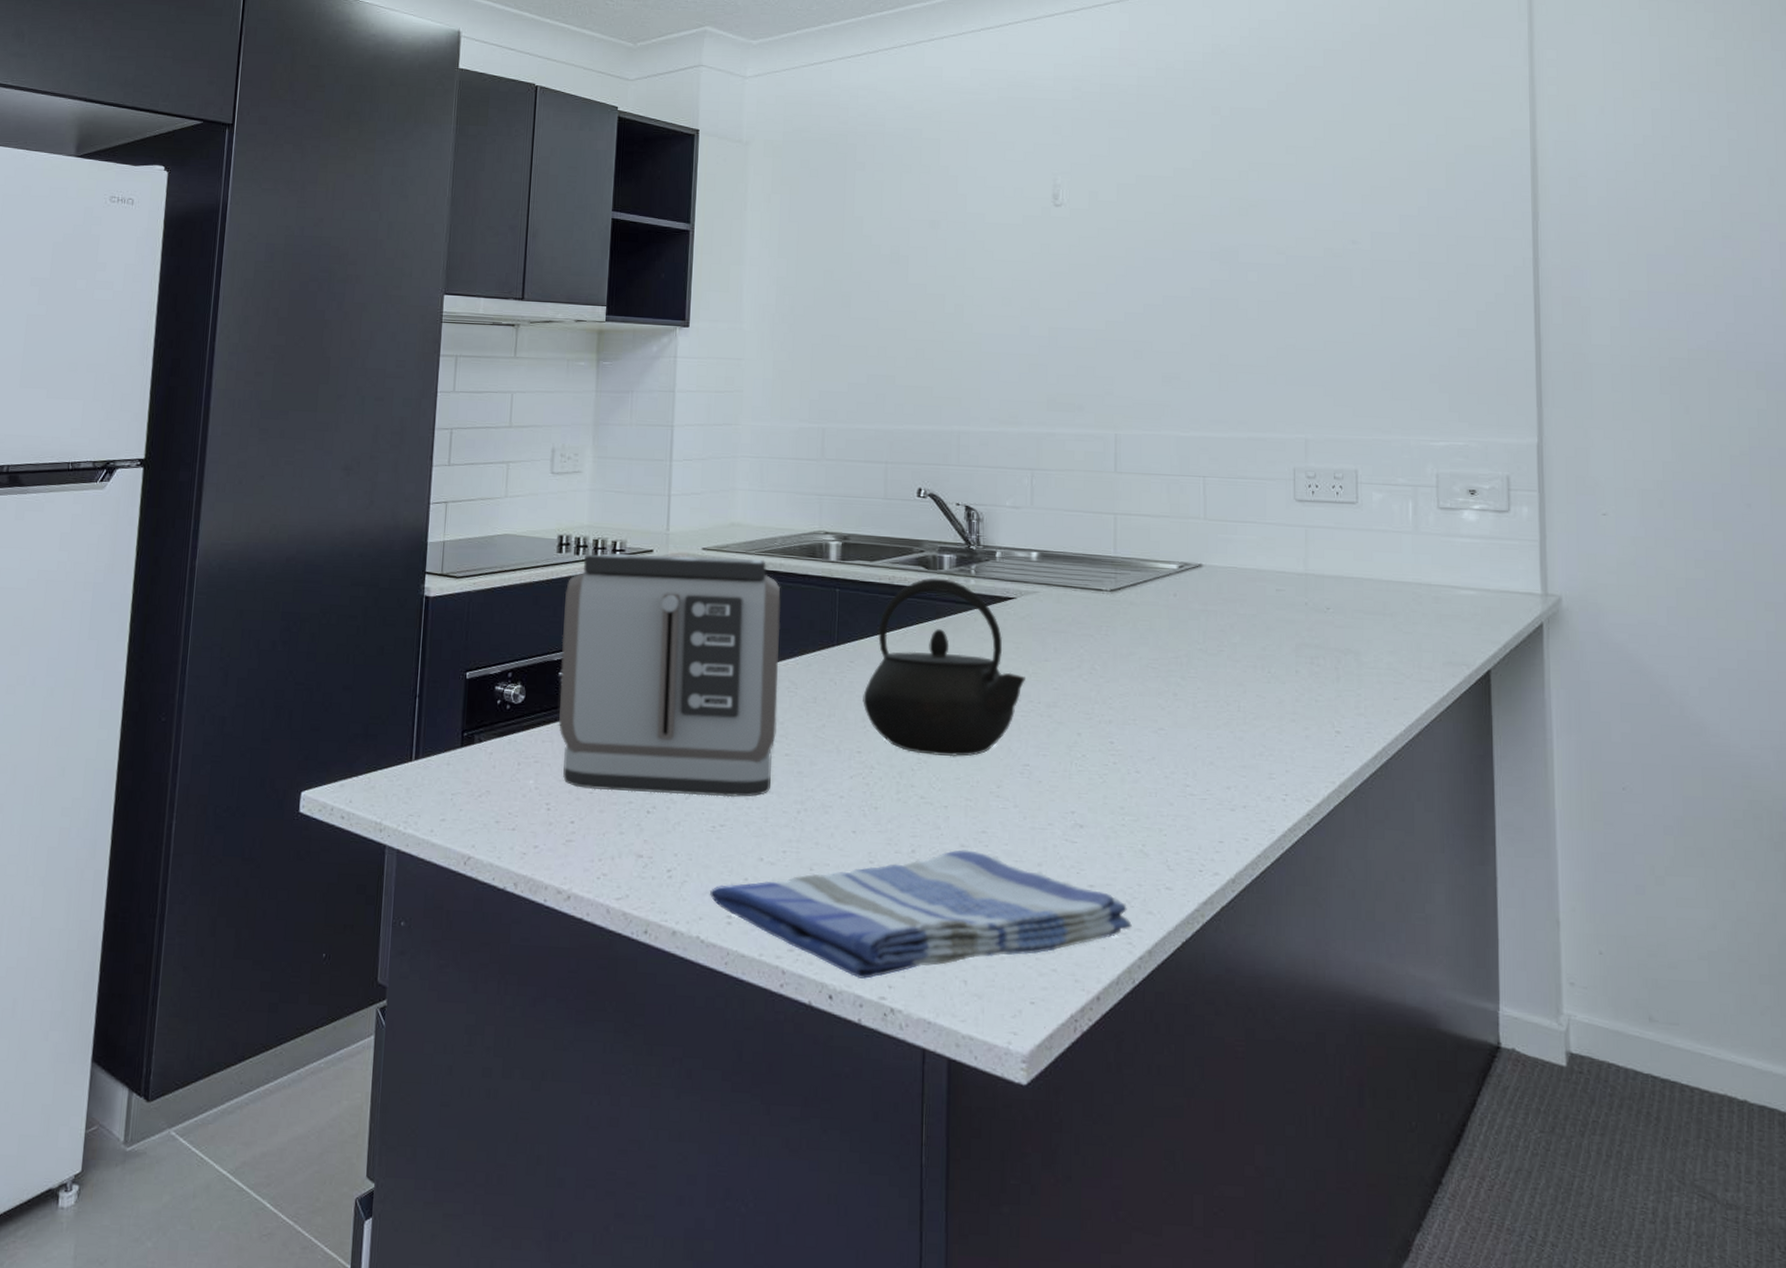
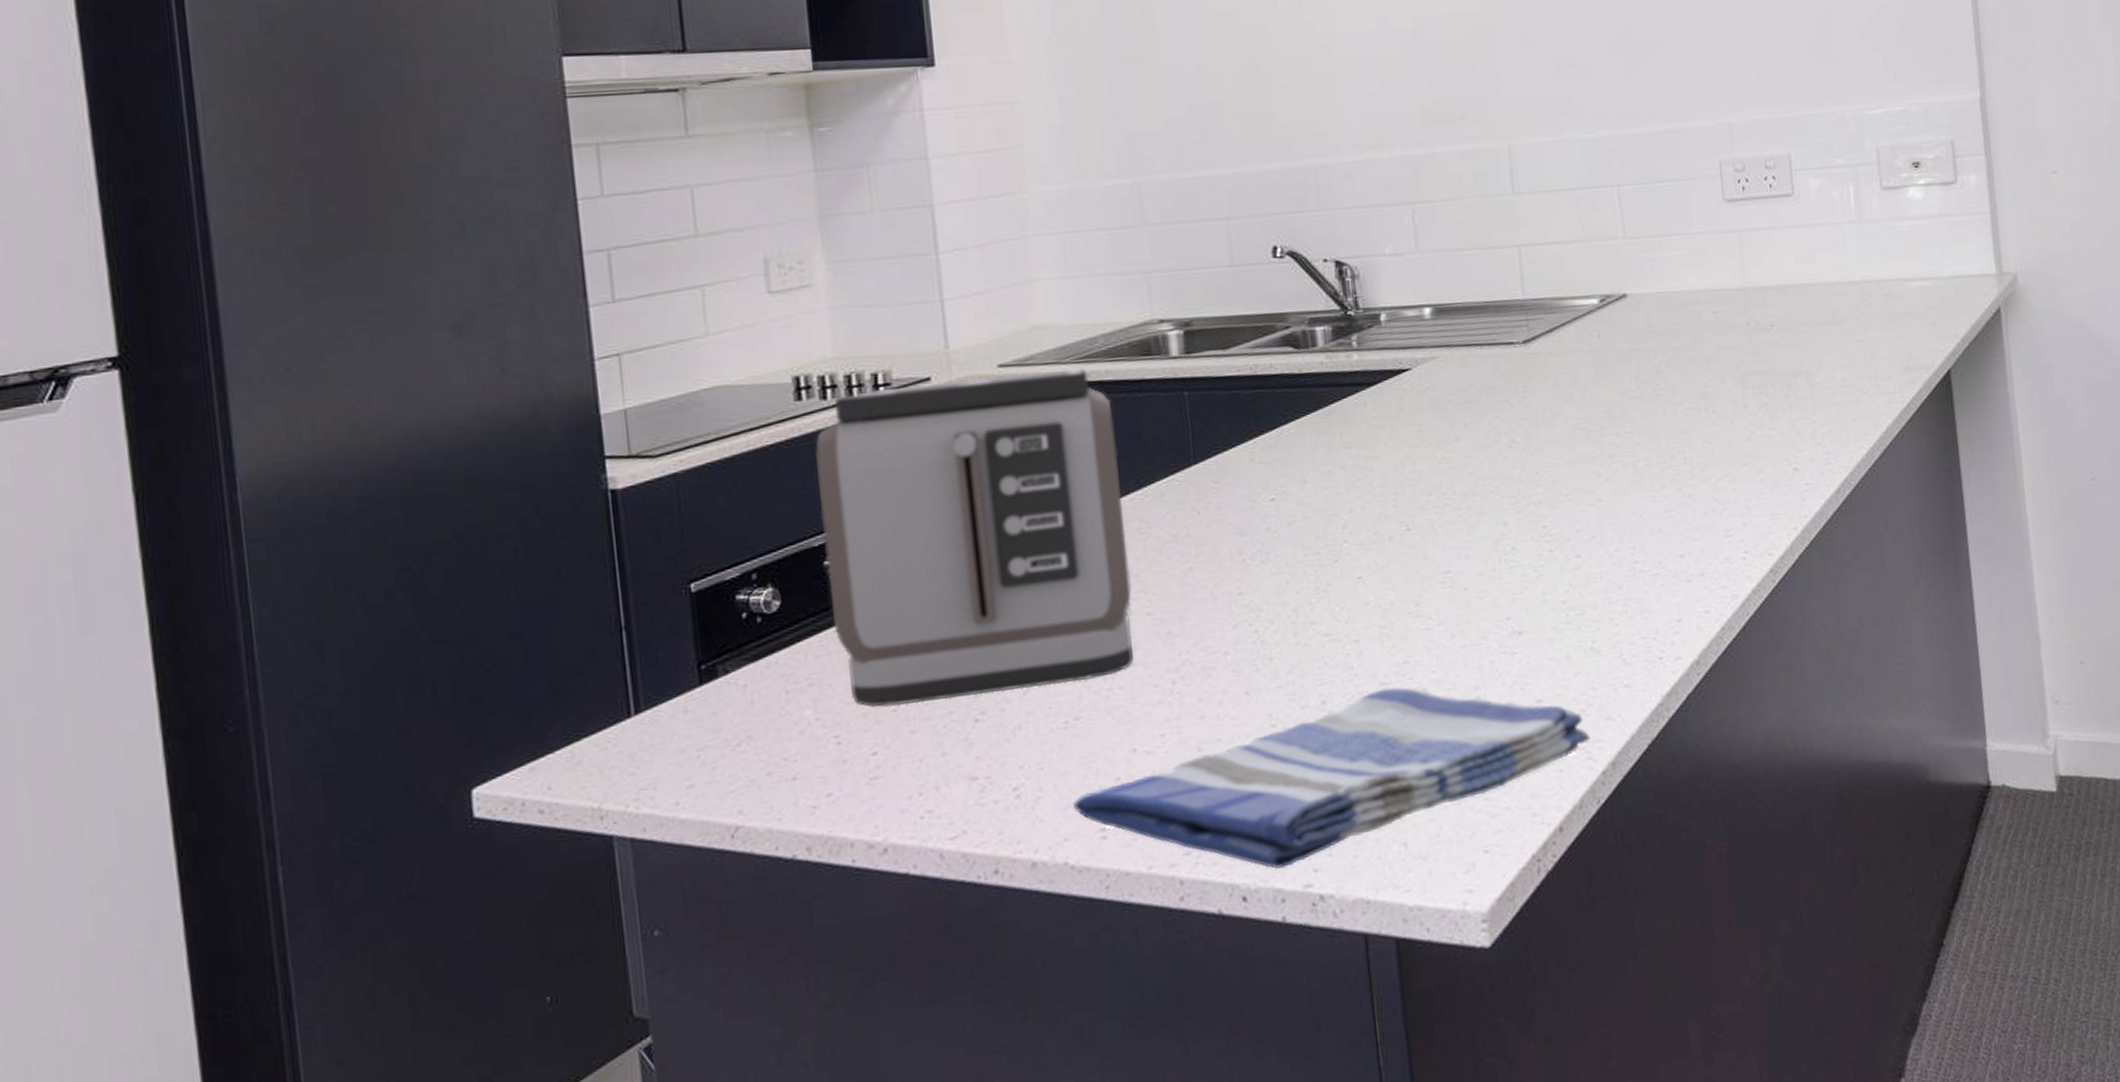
kettle: present [863,578,1027,757] -> none [1236,357,1435,583]

